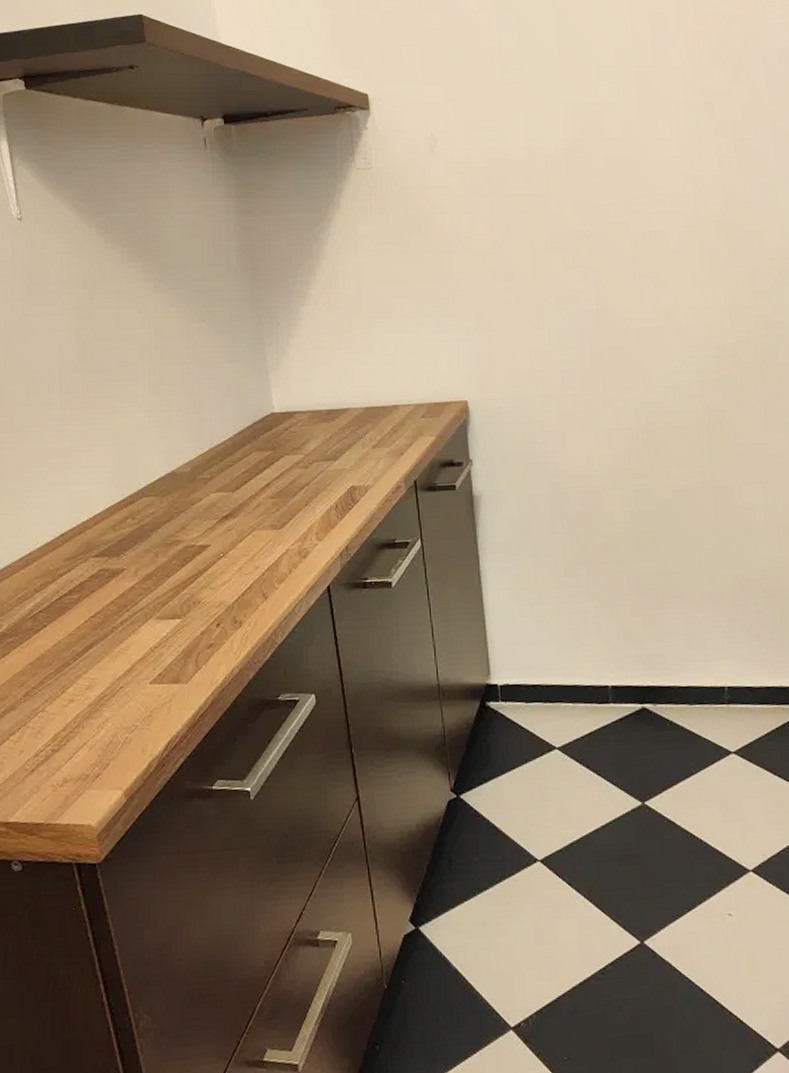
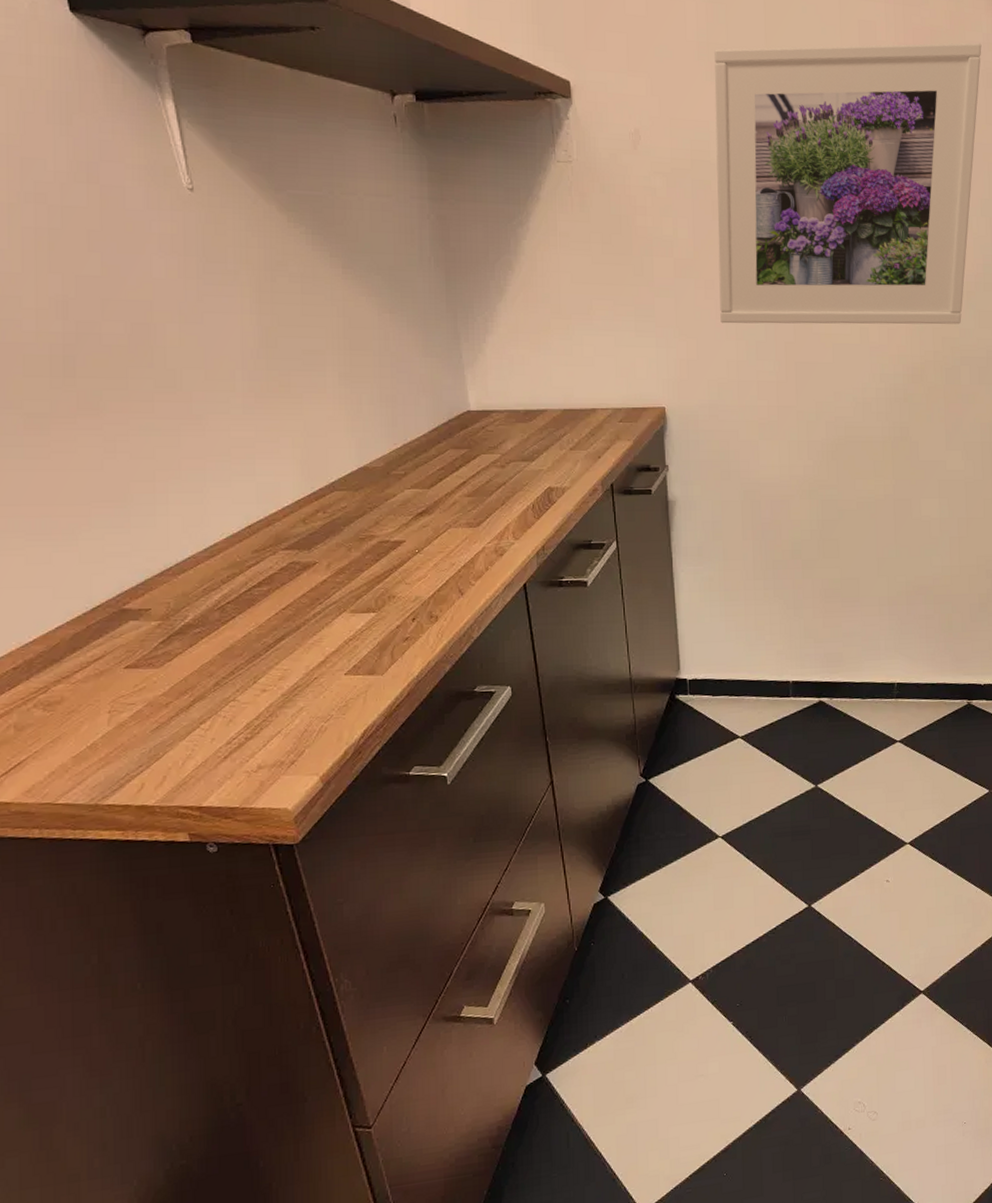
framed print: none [507,23,778,314] -> present [714,42,982,325]

